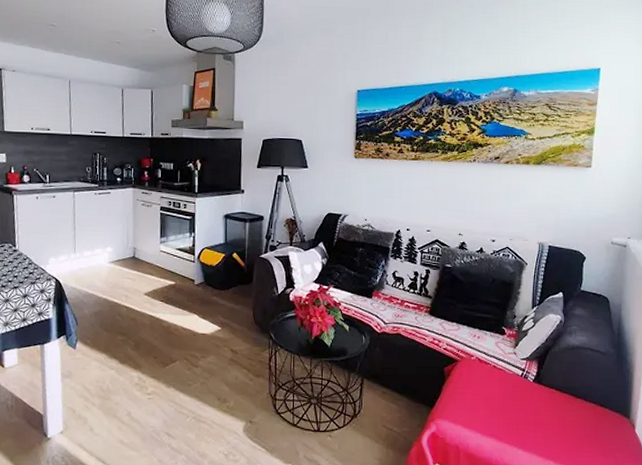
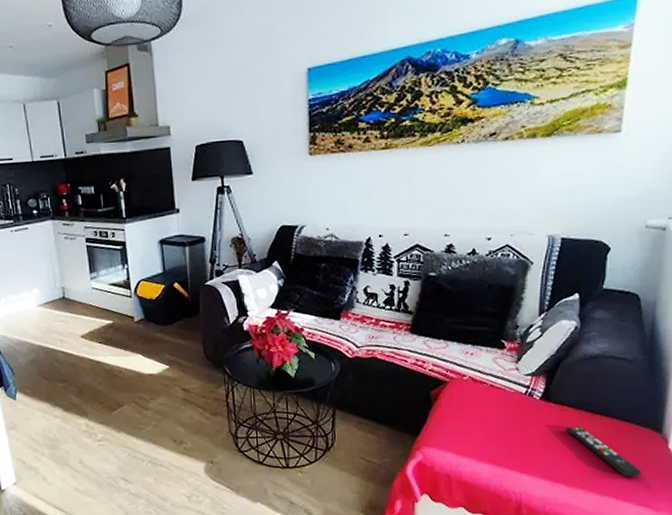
remote control: none [554,407,615,457] -> present [566,426,642,477]

